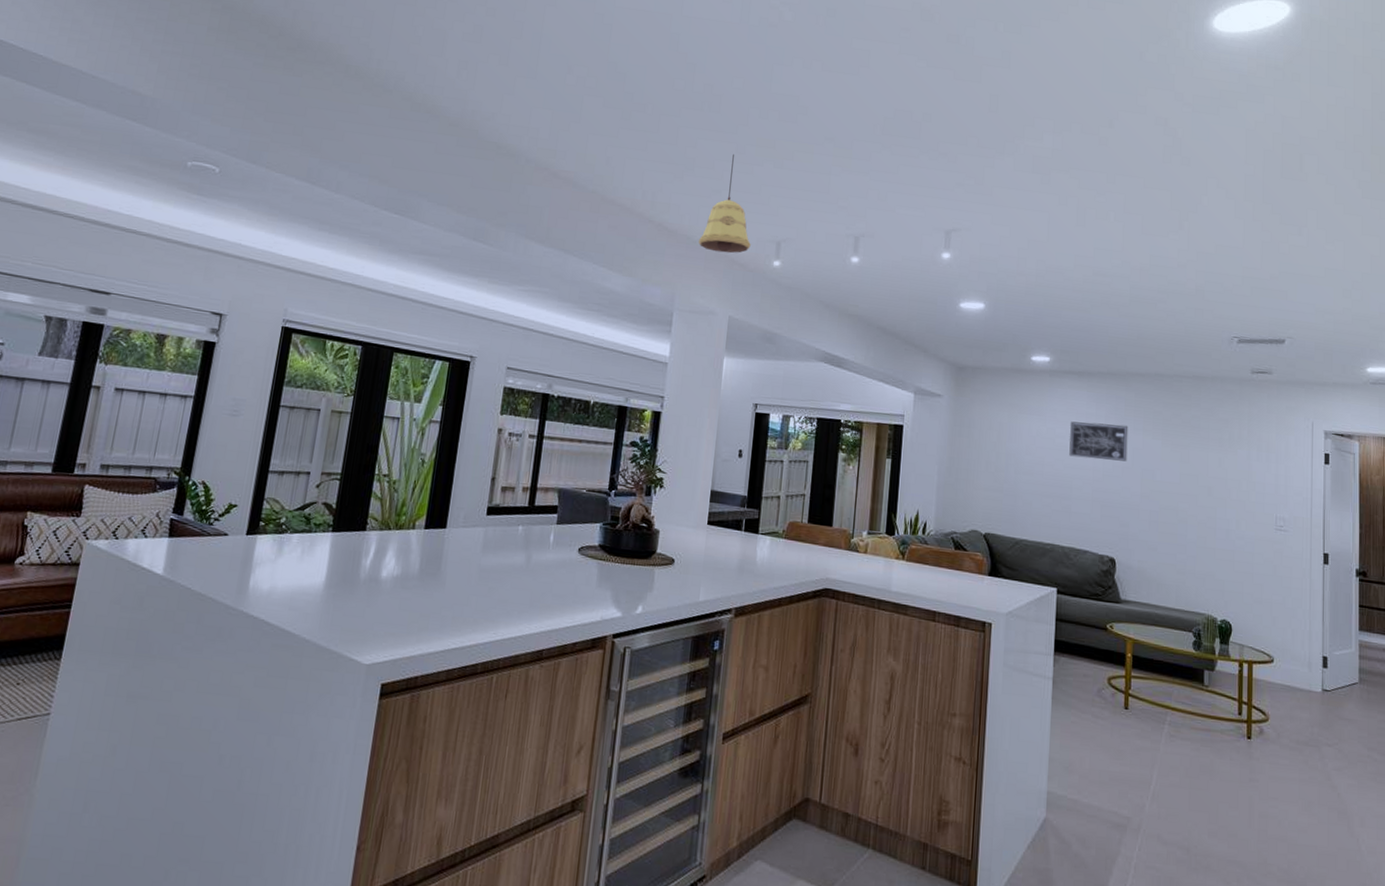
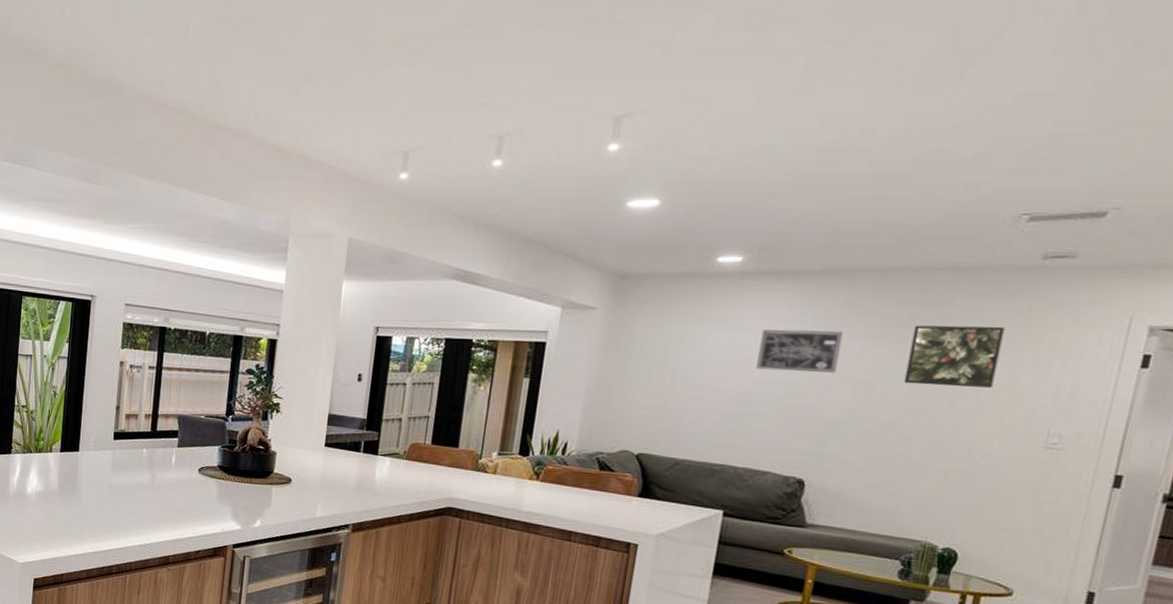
pendant light: present [699,154,751,254] -> none [316,58,375,170]
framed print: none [1175,422,1236,478] -> present [903,325,1005,388]

